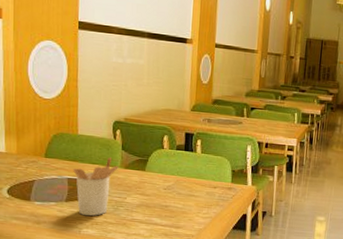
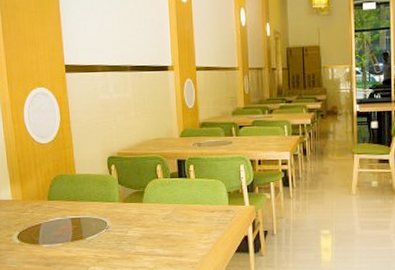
utensil holder: present [73,157,118,216] -> none [75,193,117,253]

